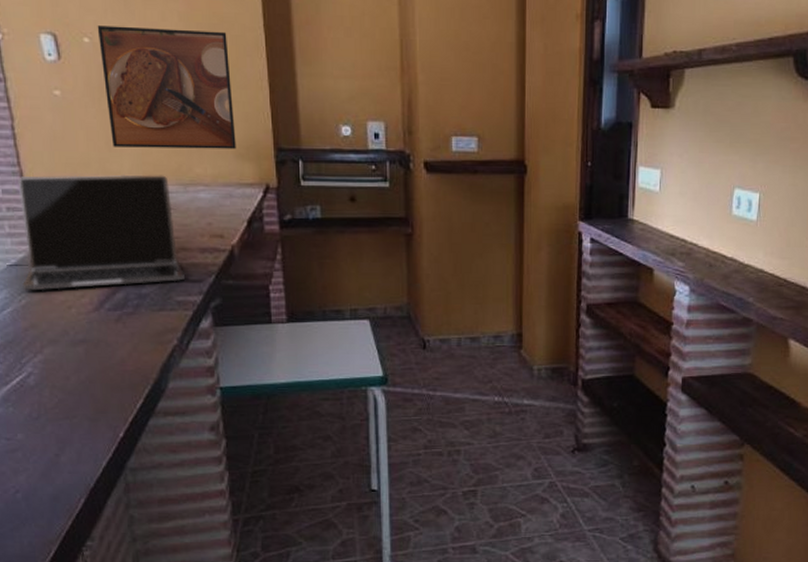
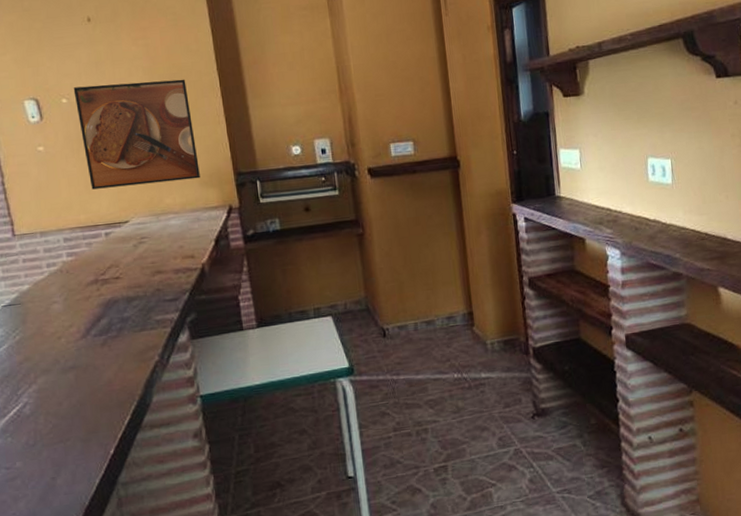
laptop: present [17,174,185,291] -> none [9,209,162,328]

